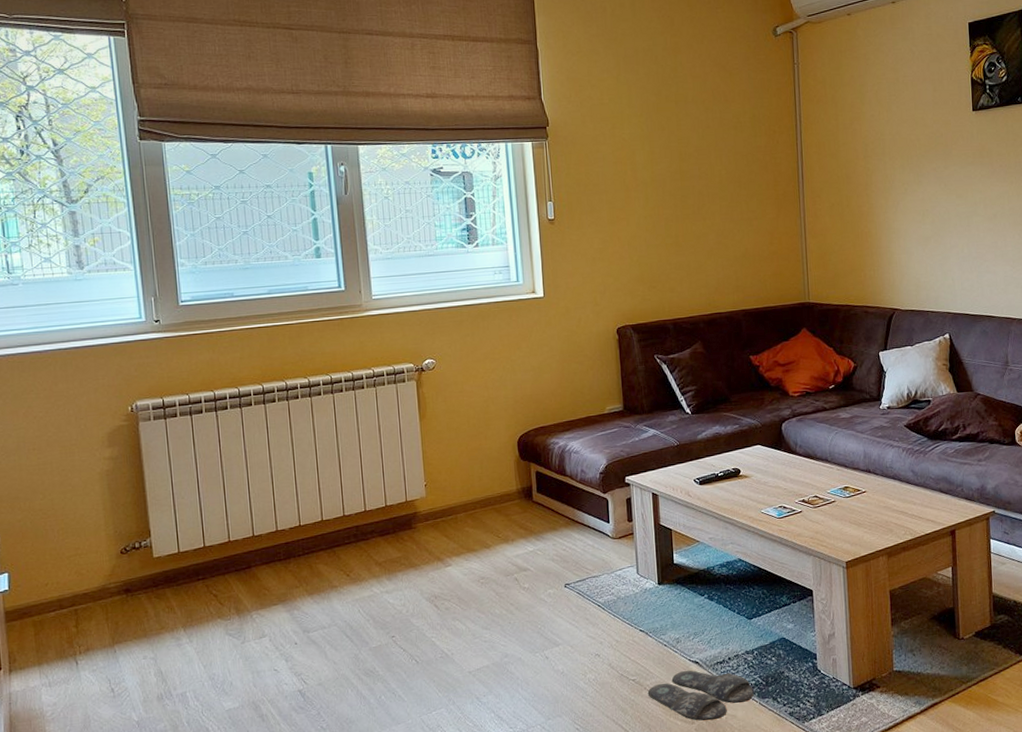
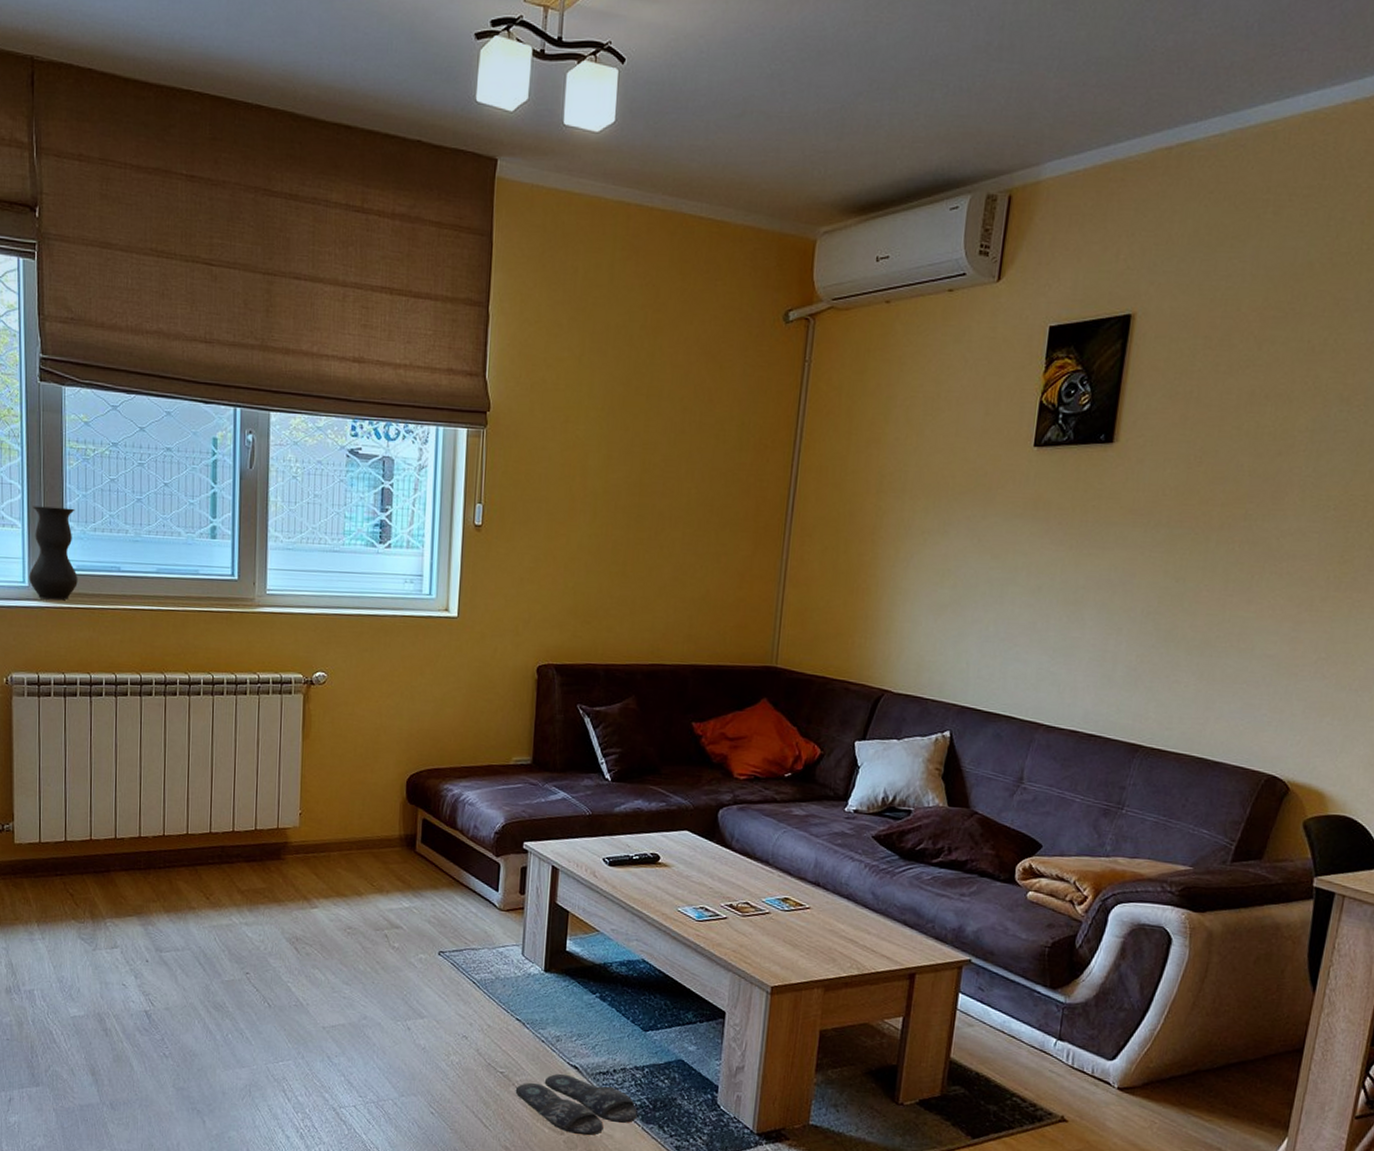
vase: none [143,247,194,330] -> present [29,506,78,600]

